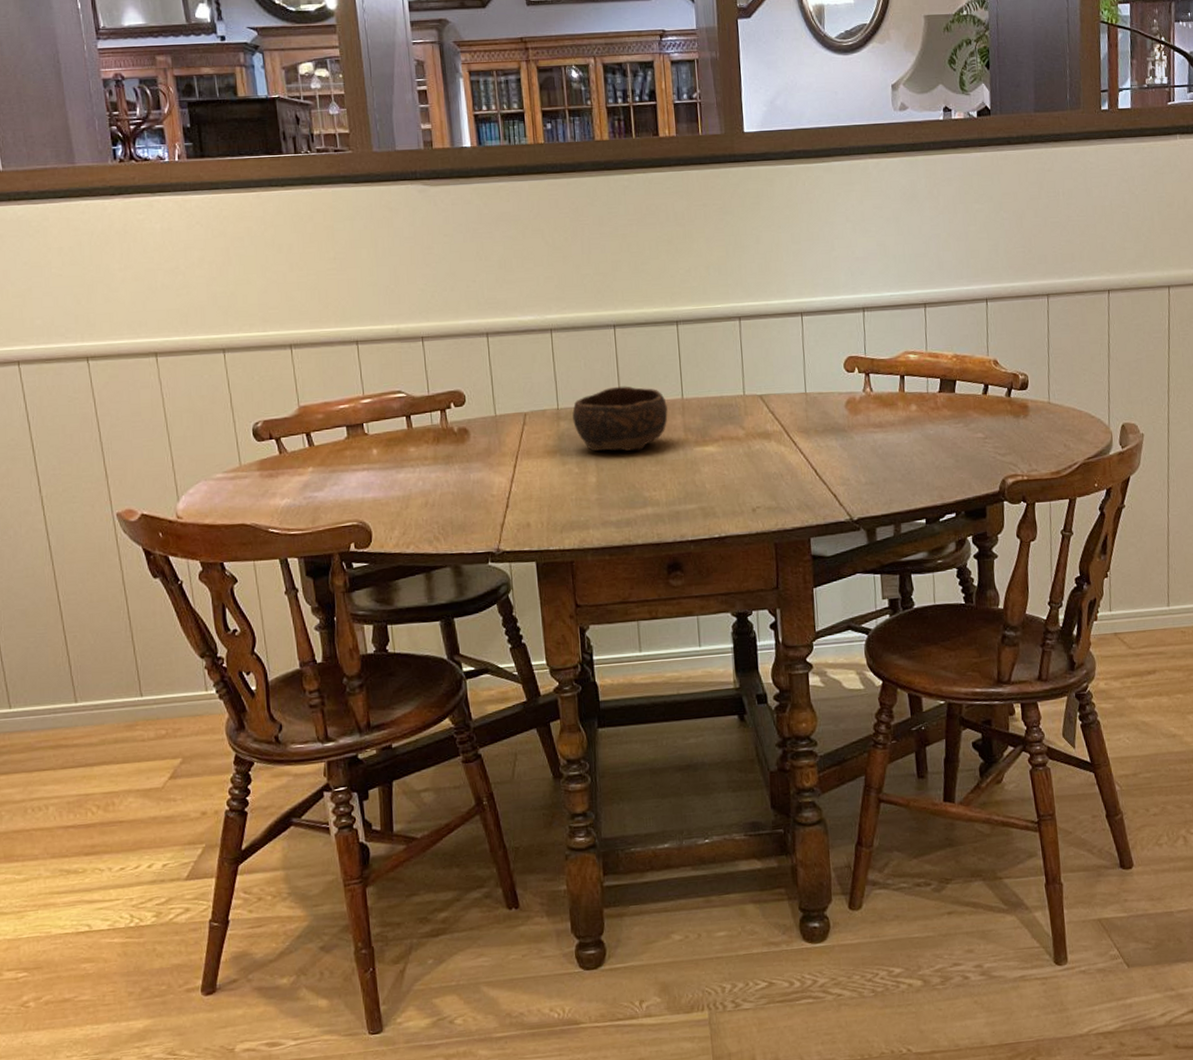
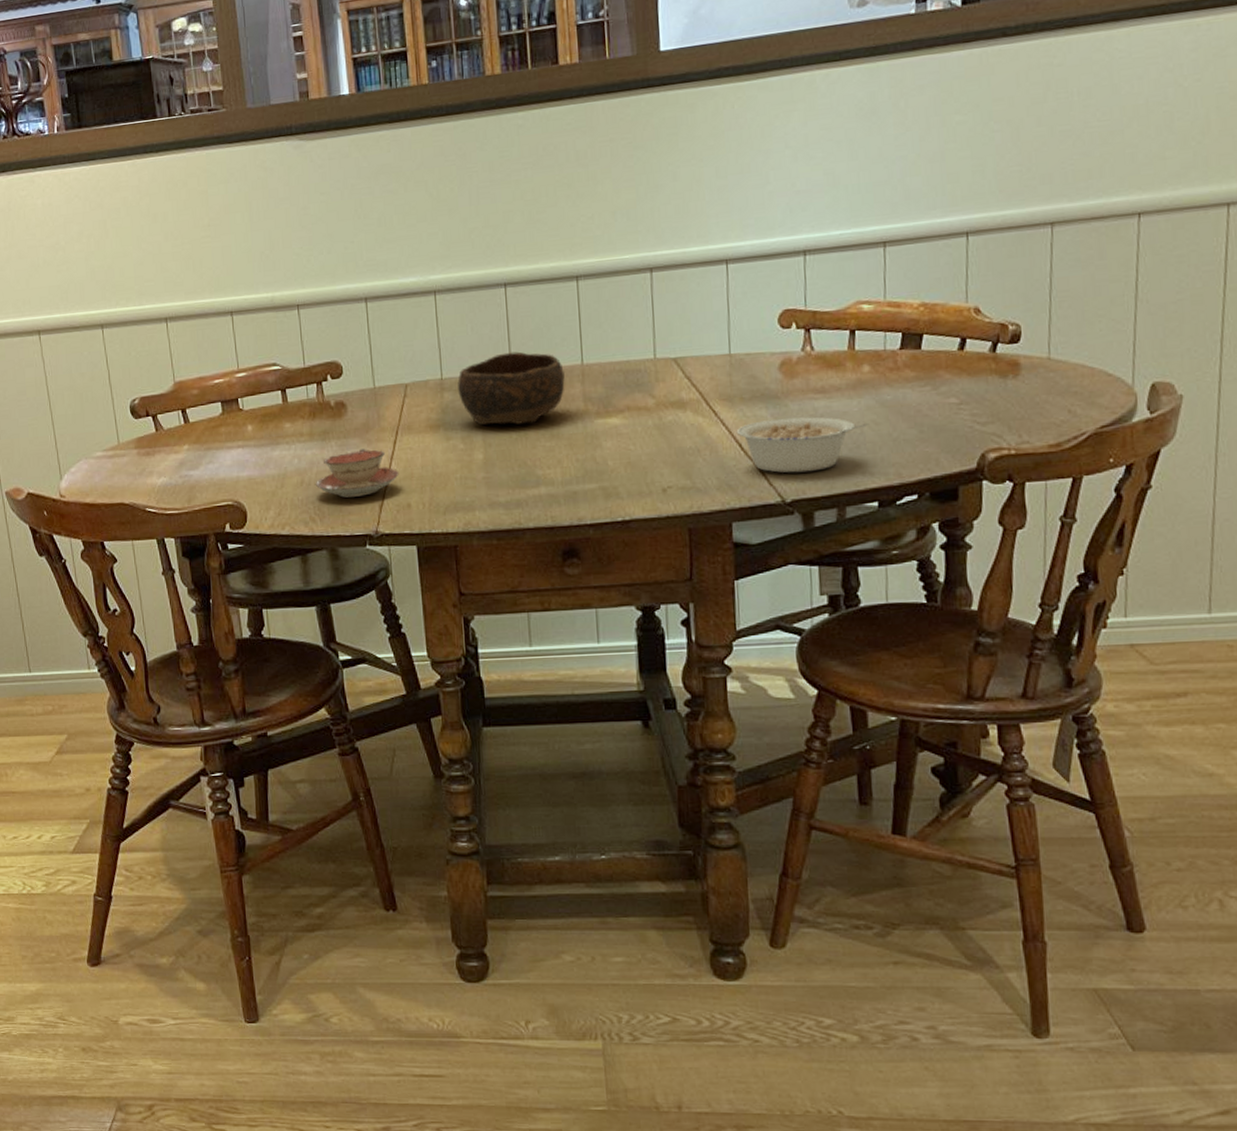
teacup: none [439,472,519,518] -> present [315,449,399,498]
legume: none [812,447,917,495] -> present [736,417,869,473]

